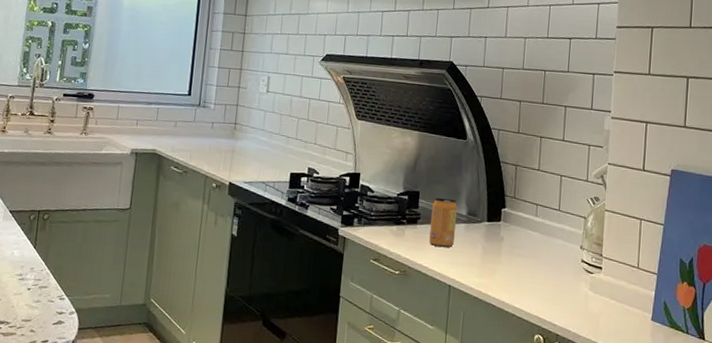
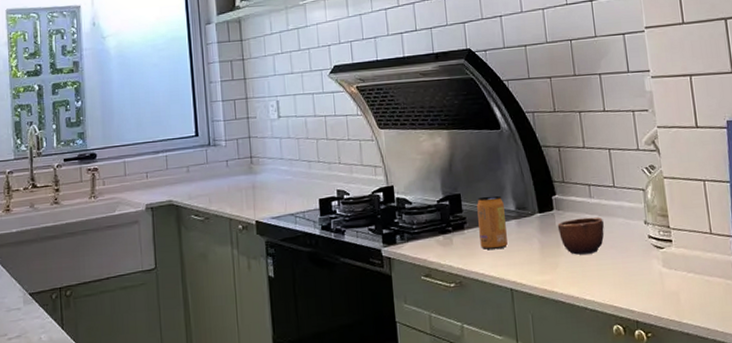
mug: none [501,232,544,267] -> present [557,216,605,255]

